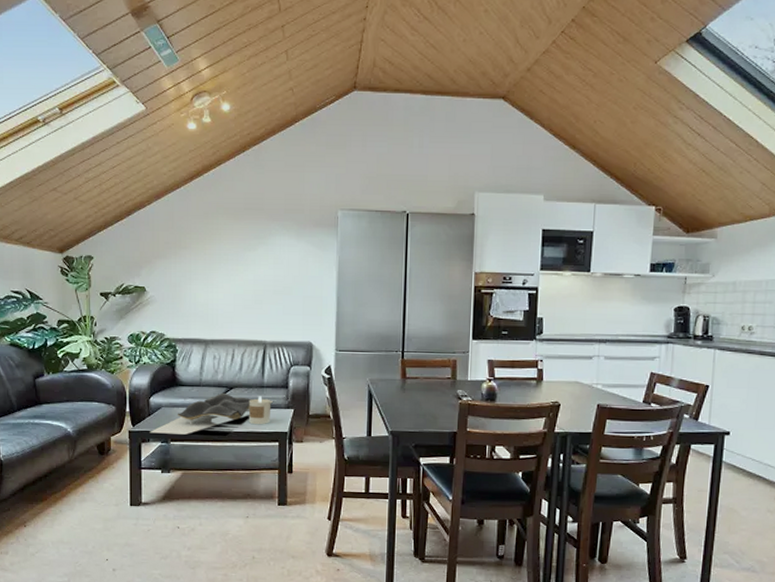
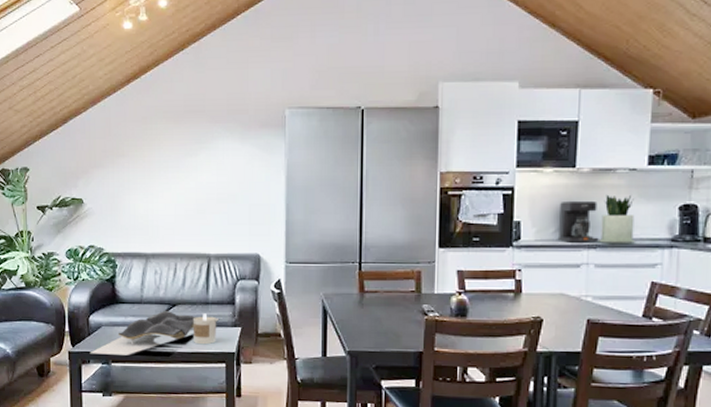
coffee maker: none [574,300,608,338] -> present [557,200,599,243]
planter: none [607,296,639,340] -> present [597,194,637,245]

